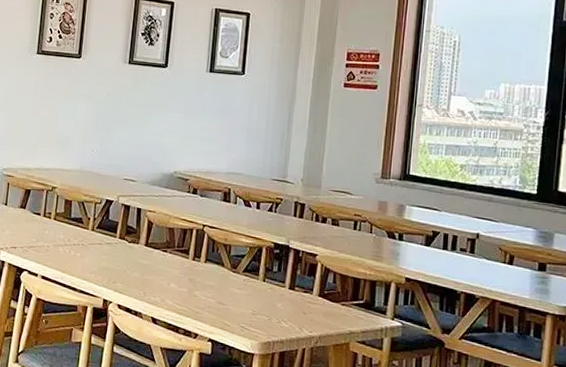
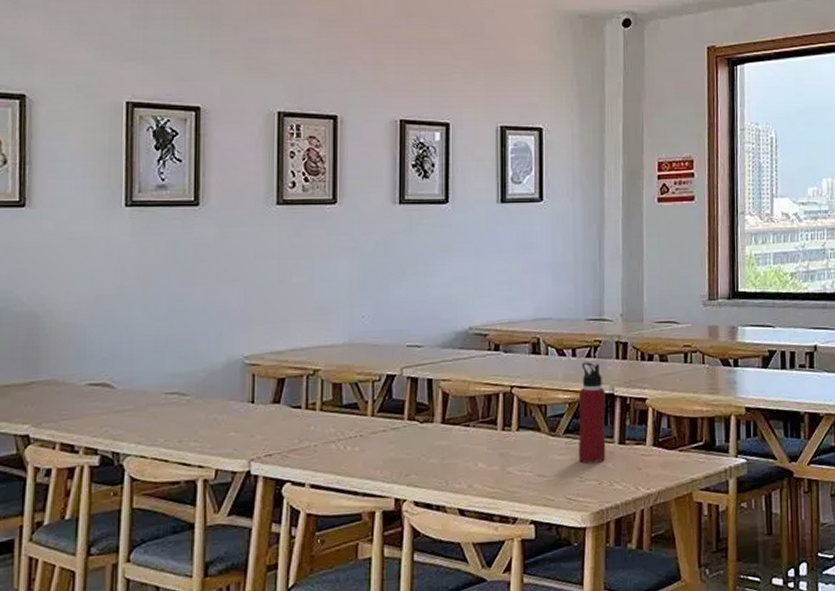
water bottle: none [254,215,283,302] -> present [579,362,606,463]

